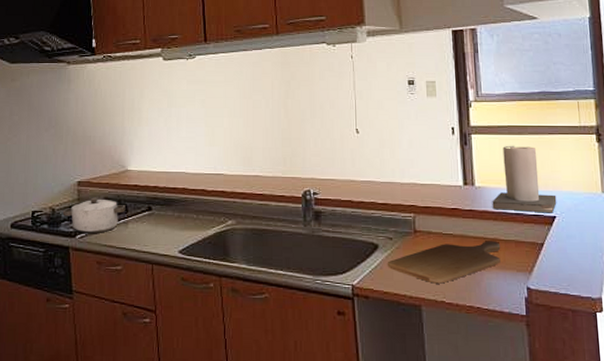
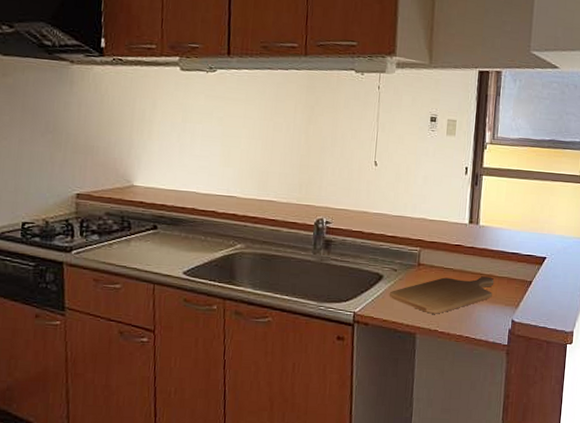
cooking pot: present [62,197,126,234] -> none [57,212,129,251]
paper towel roll: present [492,145,557,213] -> none [492,188,550,255]

